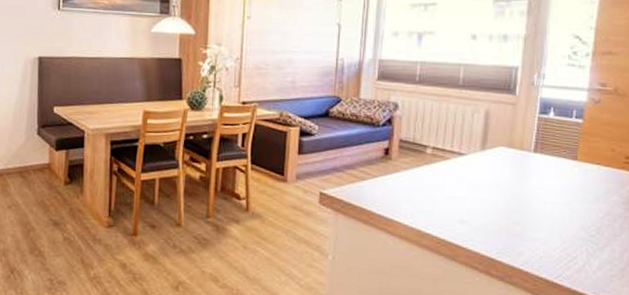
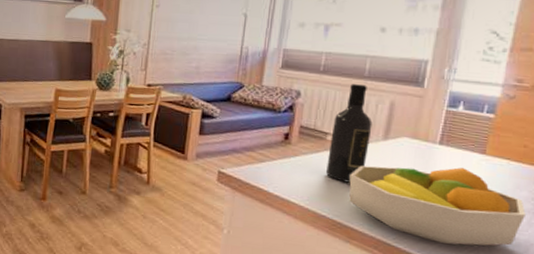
wine bottle: none [428,94,470,197] -> present [326,84,373,183]
fruit bowl: none [451,175,618,256] -> present [349,165,526,246]

